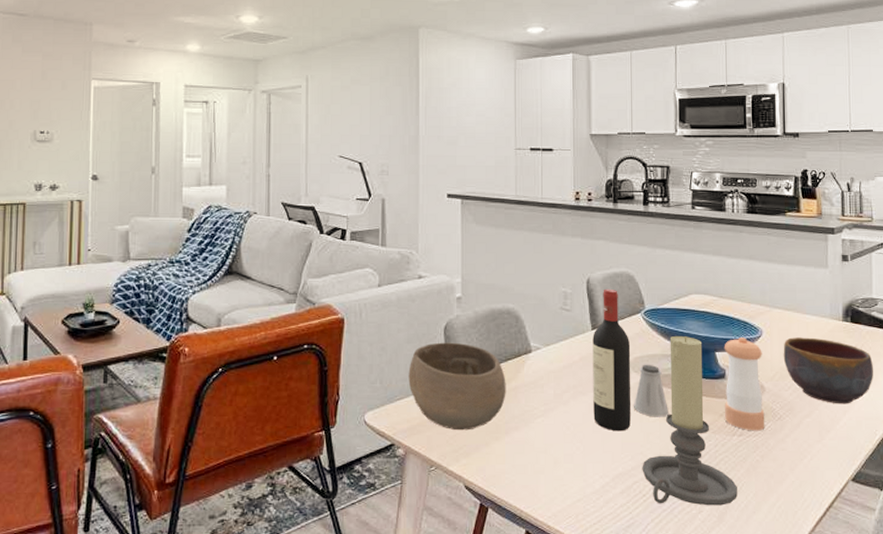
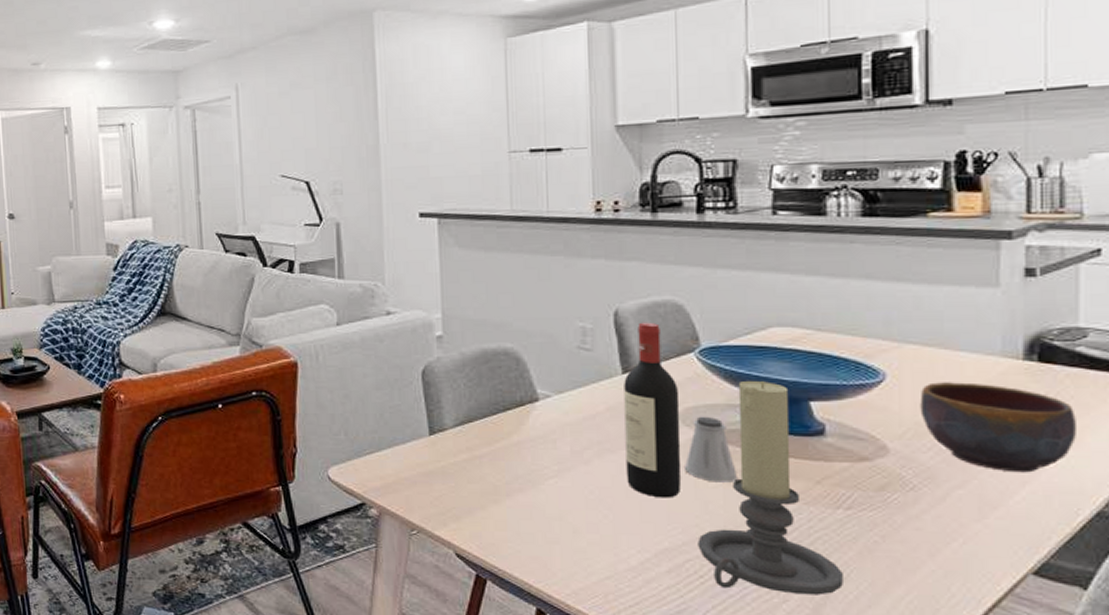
bowl: present [408,342,506,431] -> none [379,389,506,491]
pepper shaker: present [724,337,765,431] -> none [822,383,889,504]

